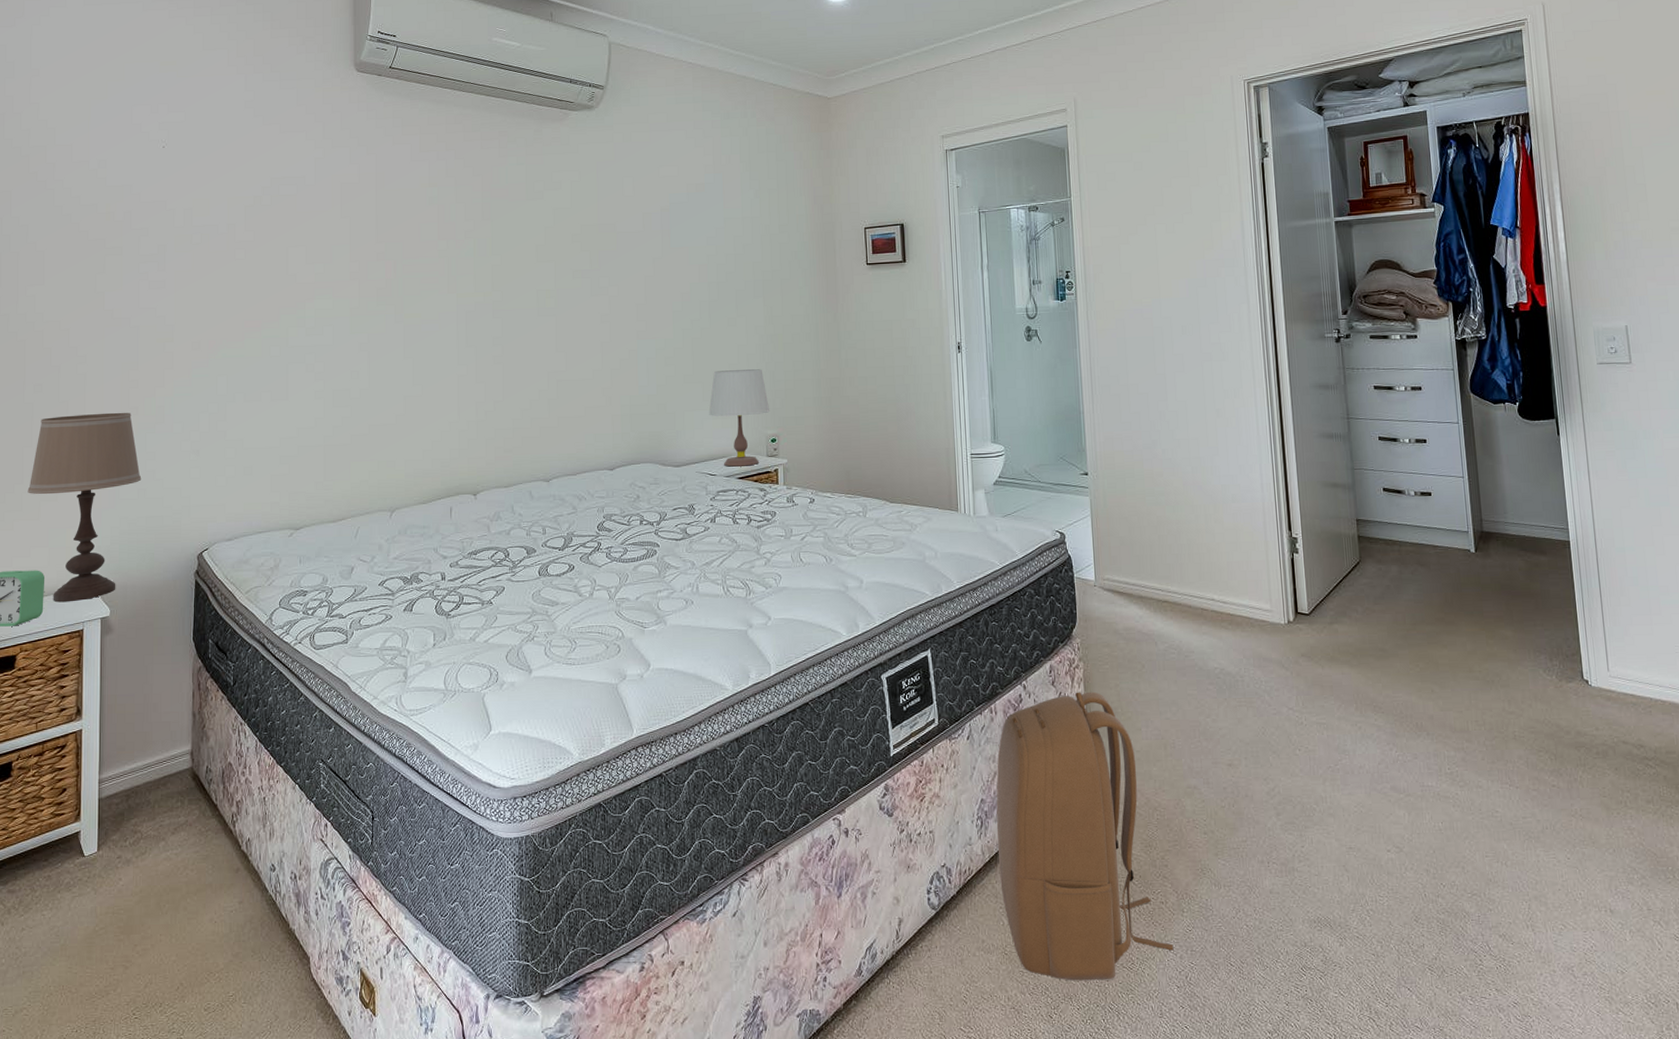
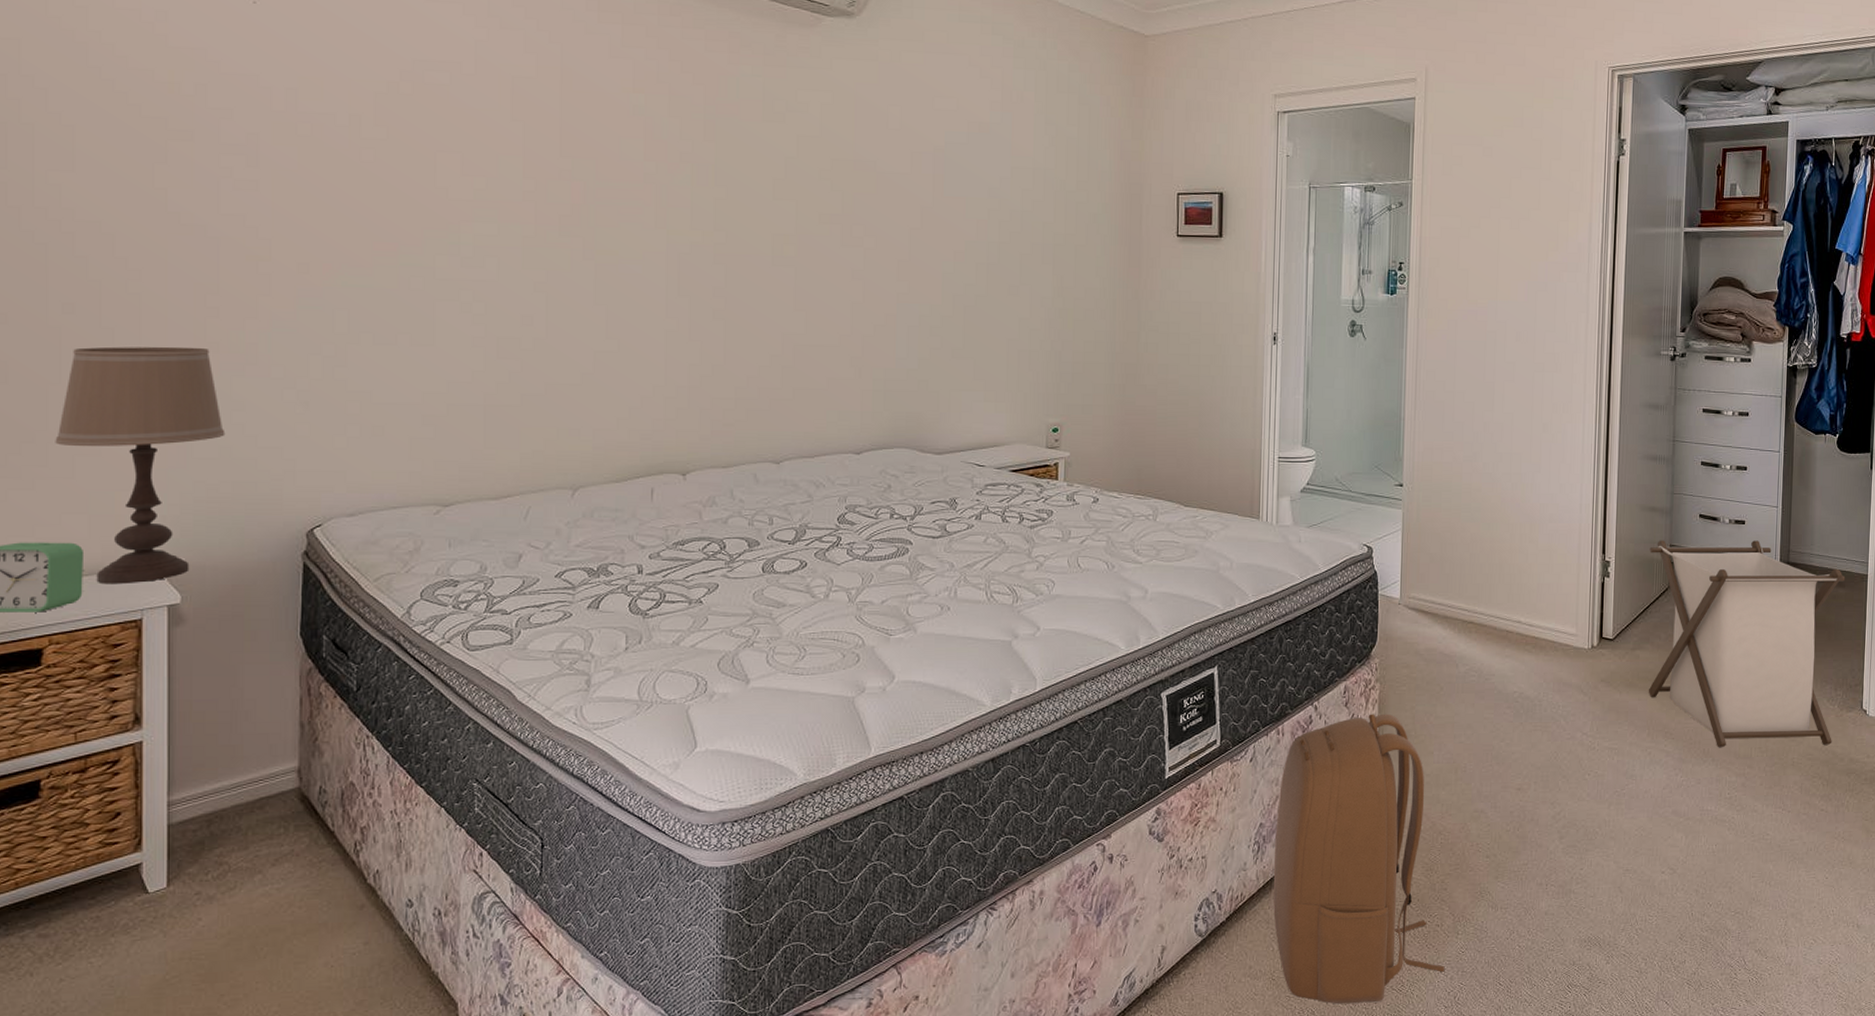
table lamp: present [709,369,769,467] -> none [980,346,1052,458]
laundry basket: none [1336,511,1555,721] -> present [1649,540,1846,747]

